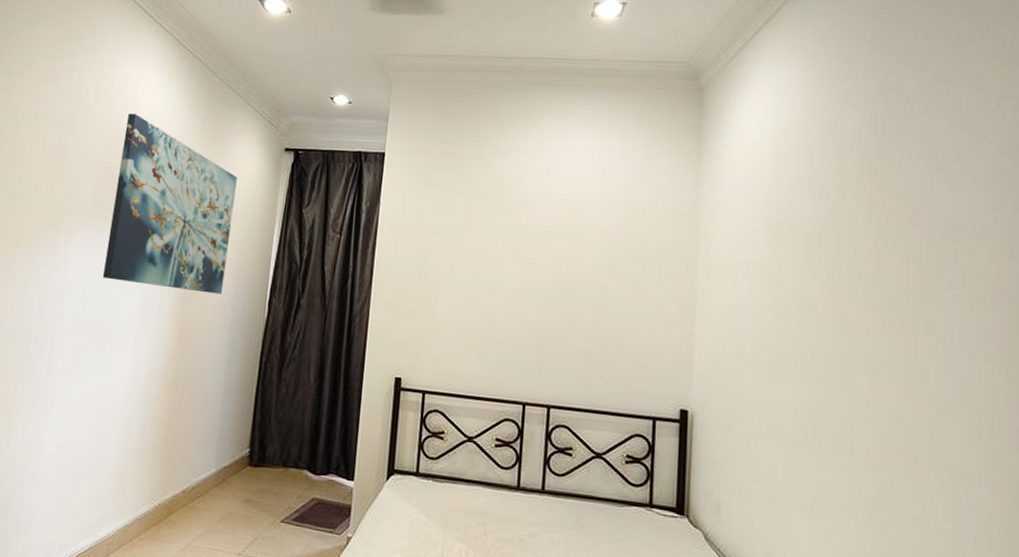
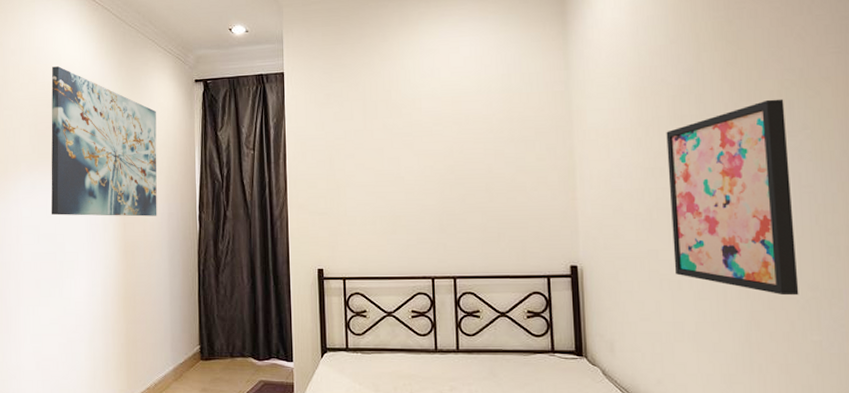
wall art: none [796,250,934,475] -> present [666,99,799,296]

